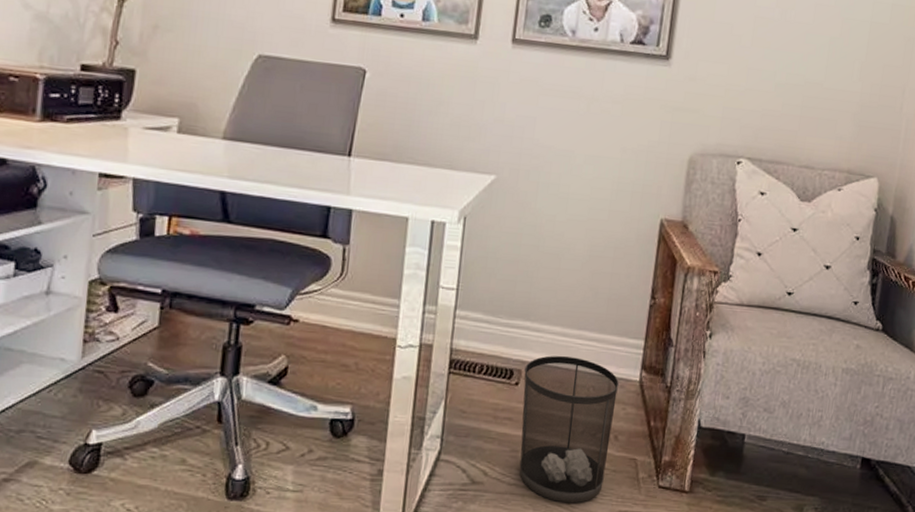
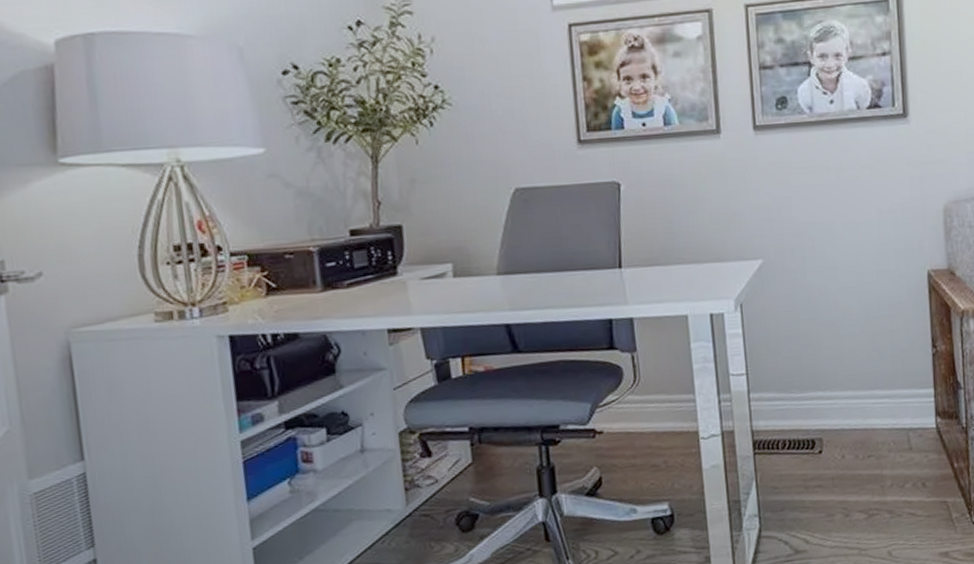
waste bin: present [519,355,620,504] -> none [825,416,920,556]

